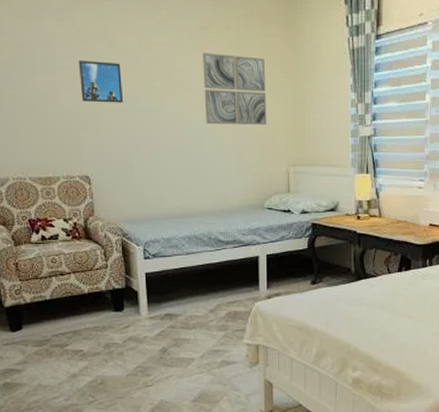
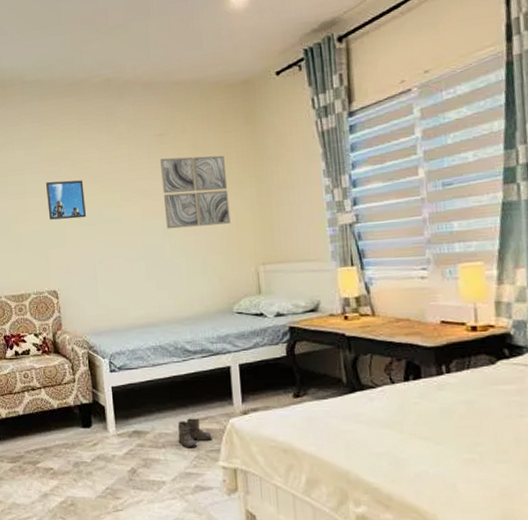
boots: none [205,302,239,329] -> present [176,418,212,448]

